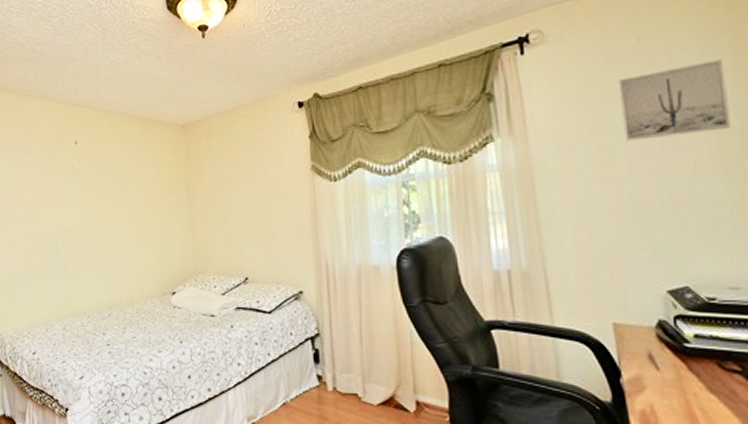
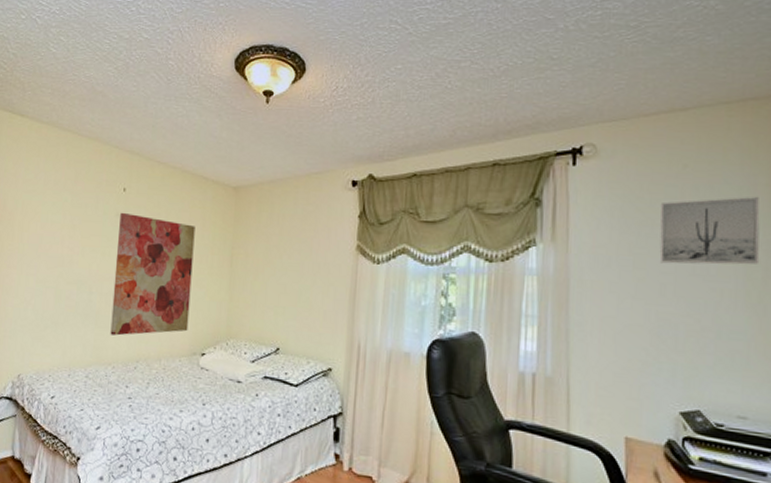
wall art: none [75,164,156,286] -> present [110,212,195,336]

